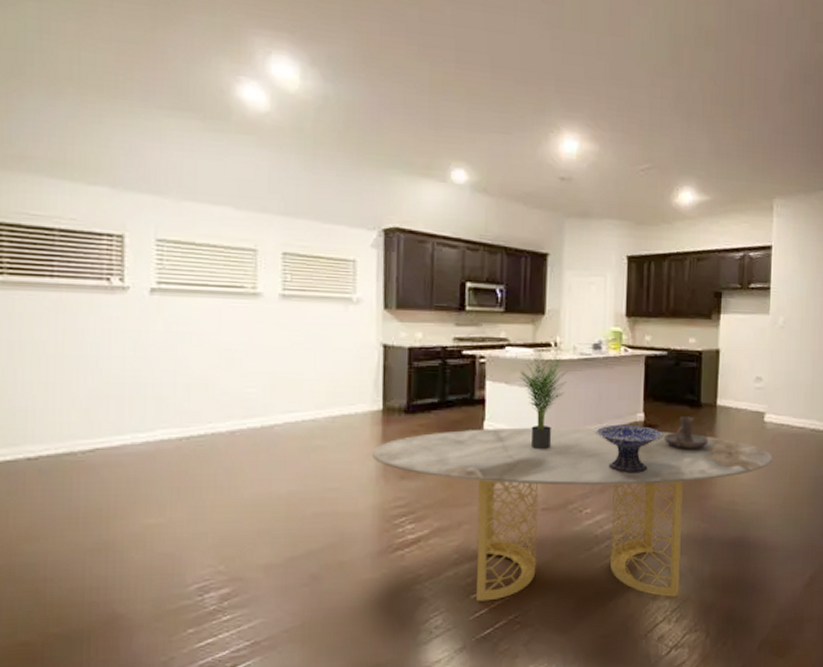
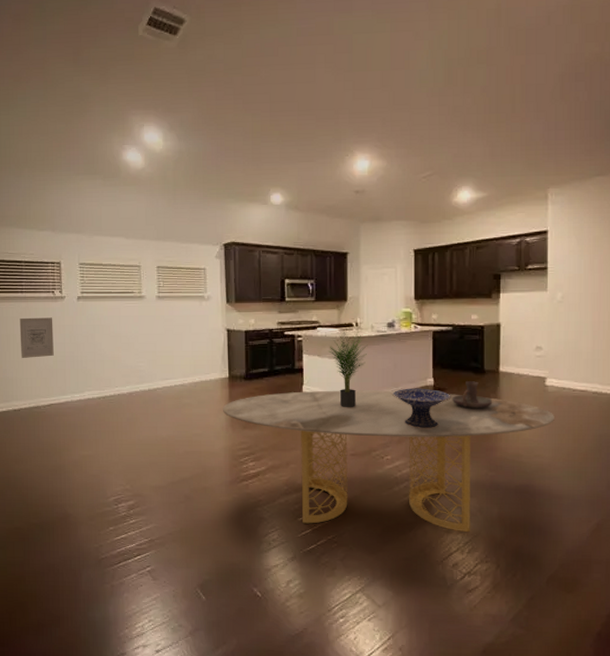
wall art: none [44,315,106,378] -> present [19,317,54,358]

